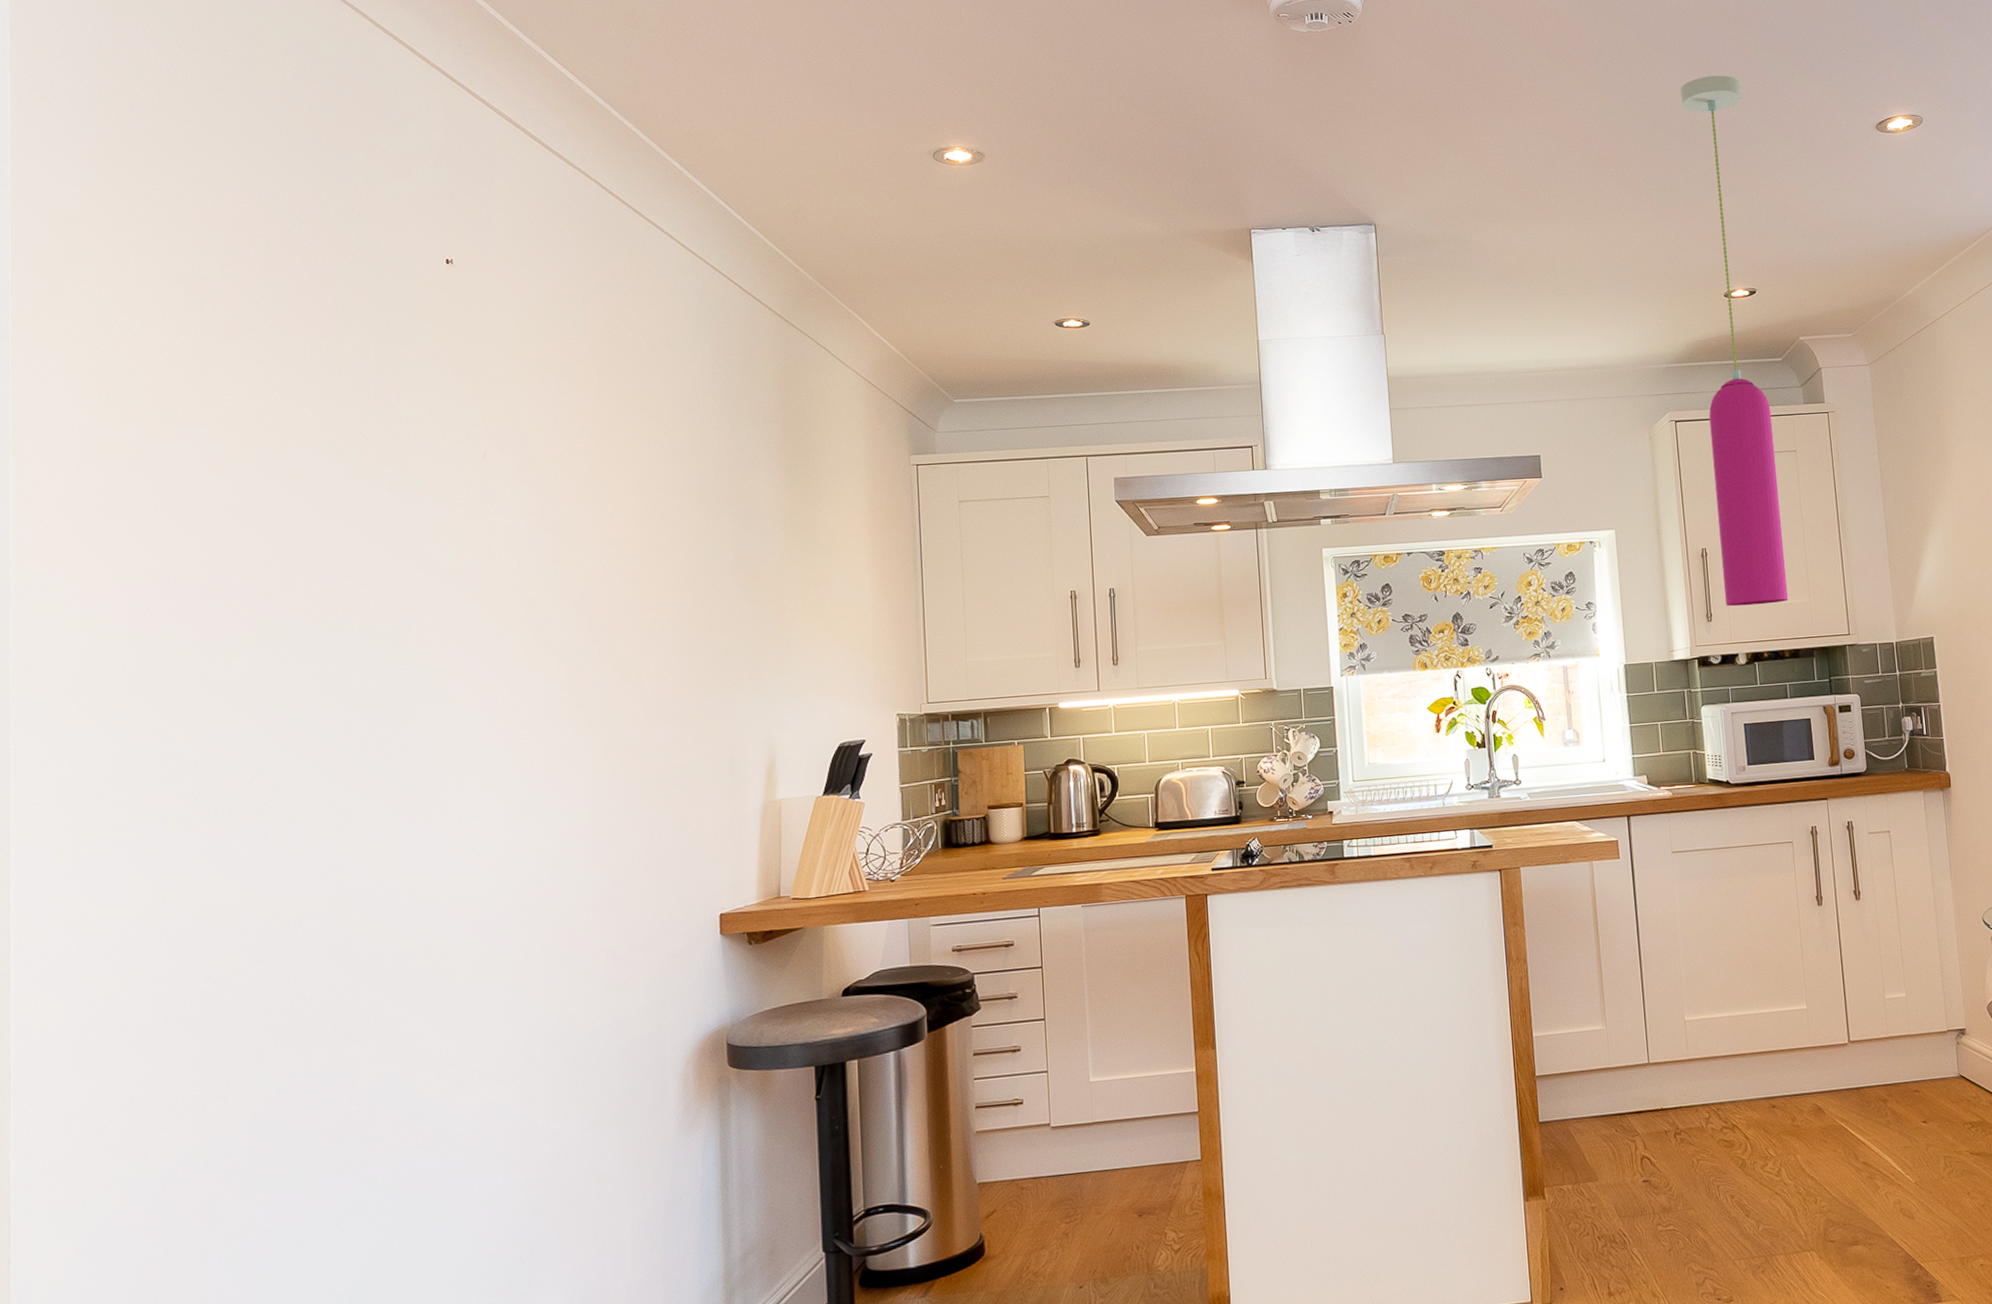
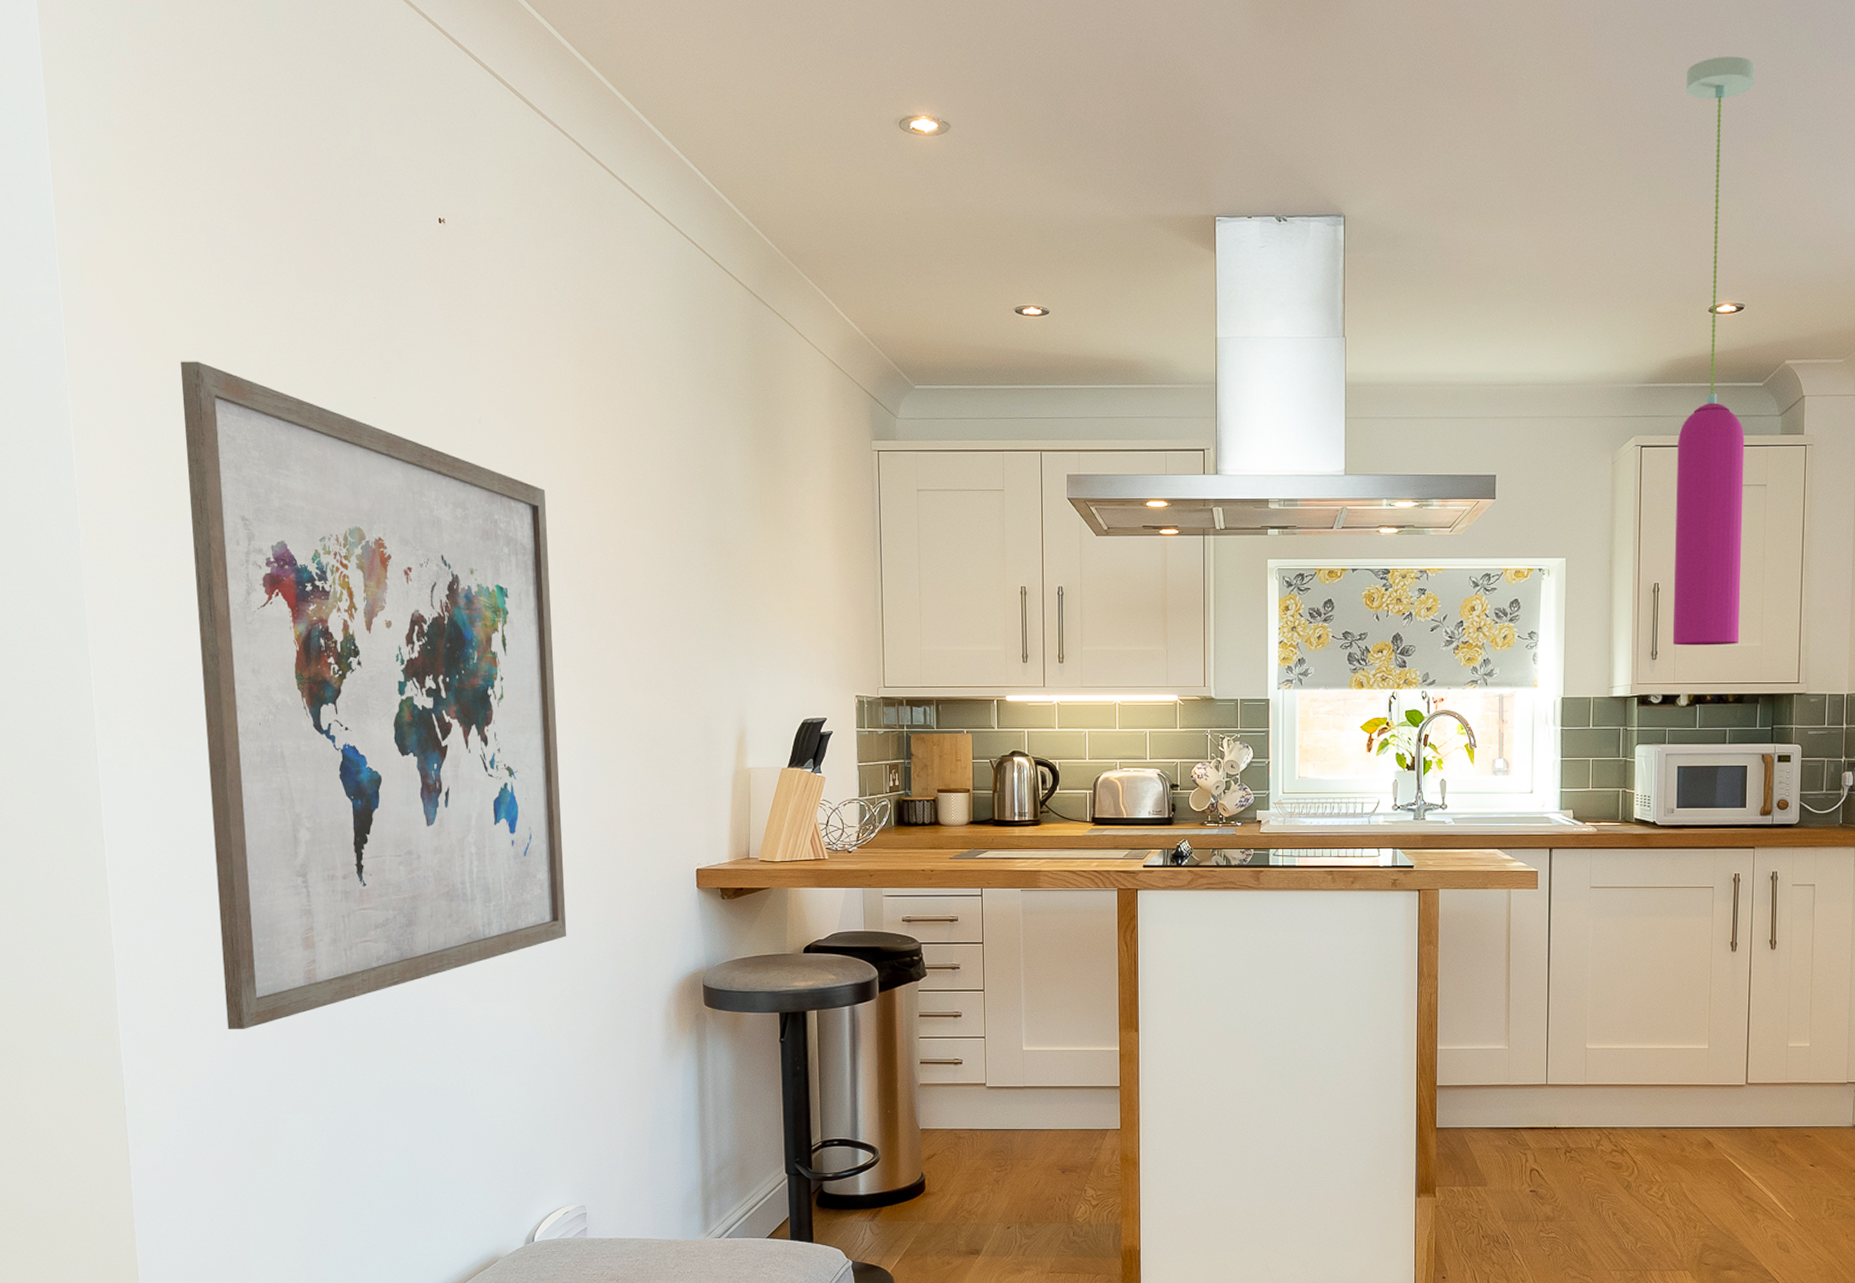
wall art: none [144,412,569,1150] -> present [180,361,567,1029]

